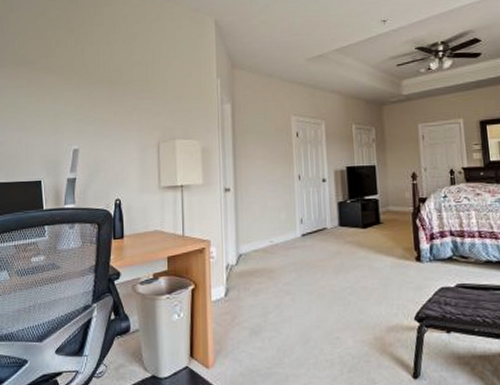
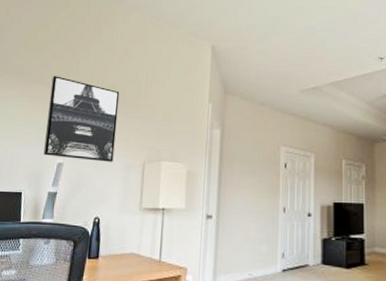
wall art: none [57,62,128,145] -> present [43,76,120,162]

